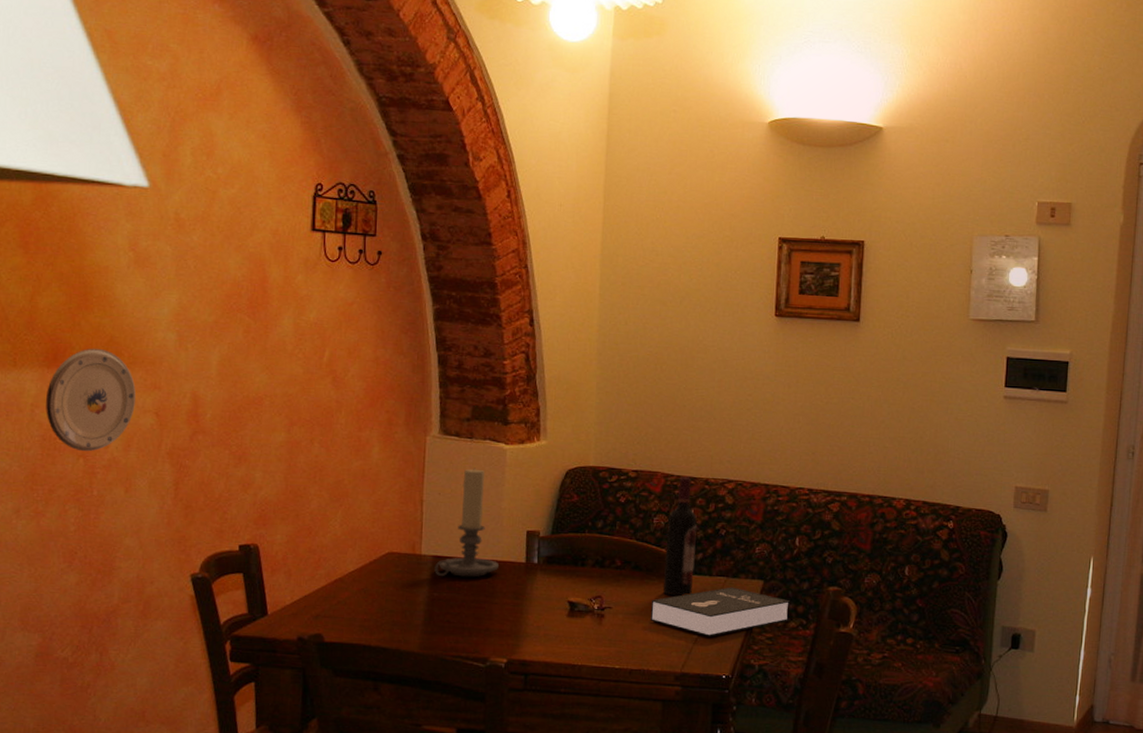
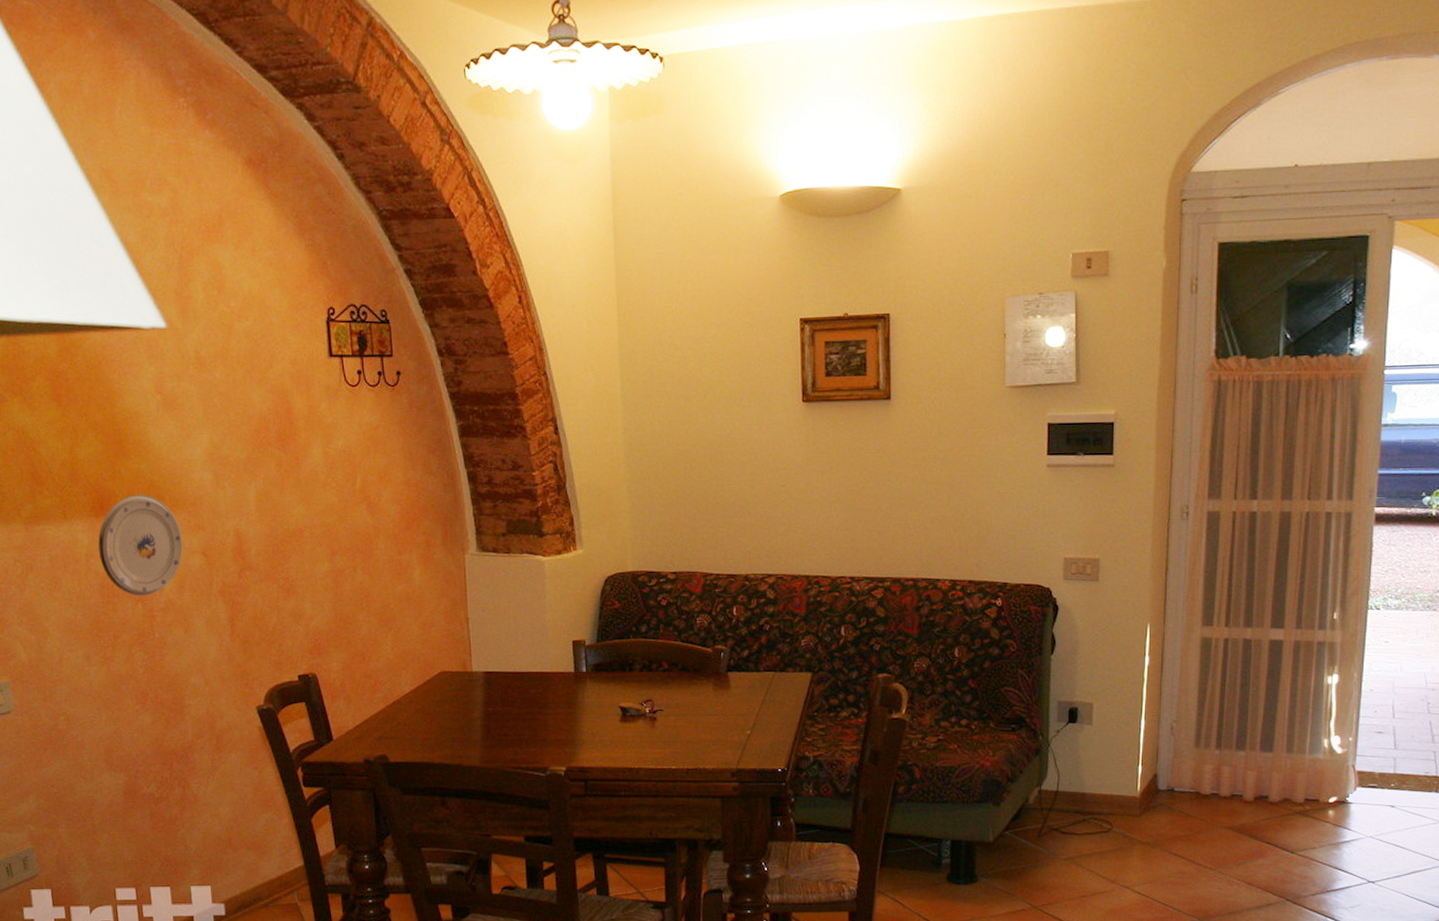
candle holder: present [434,467,499,577] -> none [487,582,548,691]
booklet: present [650,587,791,637] -> none [701,681,841,732]
wine bottle: present [662,477,698,597] -> none [711,574,741,695]

